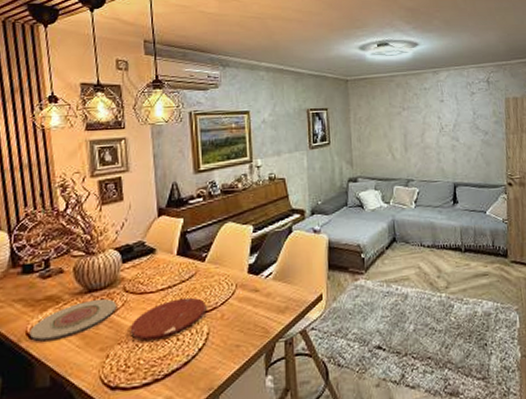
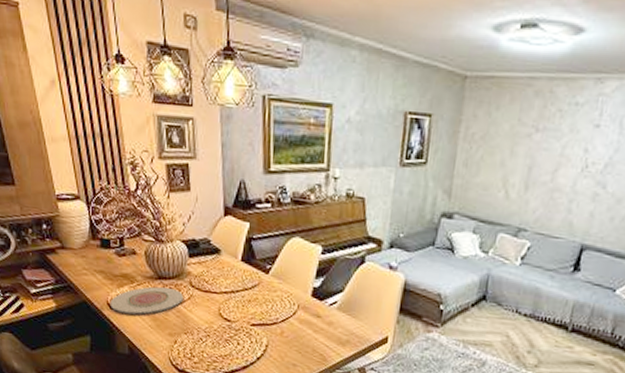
plate: present [131,297,207,340] -> none [196,305,268,339]

